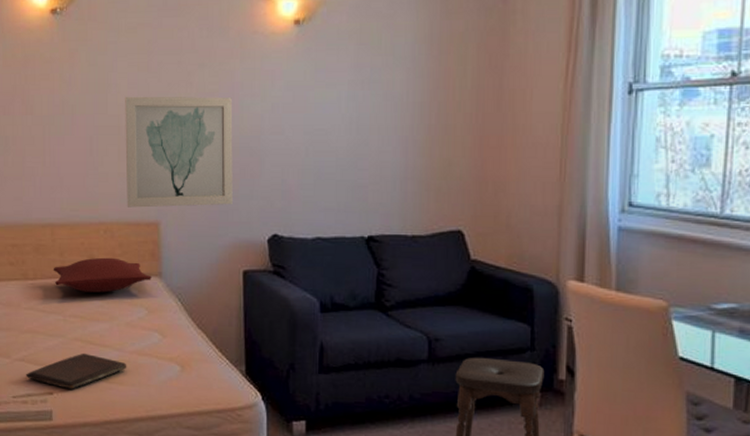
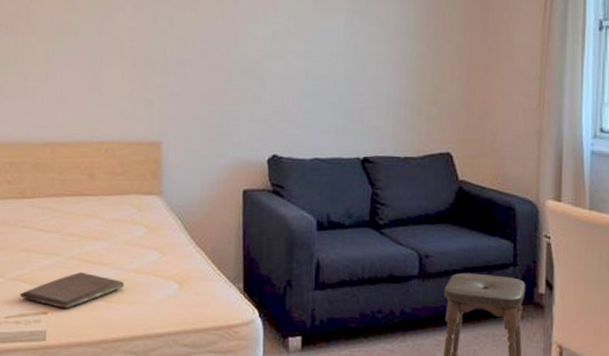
pillow: present [53,257,151,293] -> none [51,176,152,212]
wall art: present [125,96,233,208] -> none [129,19,236,128]

